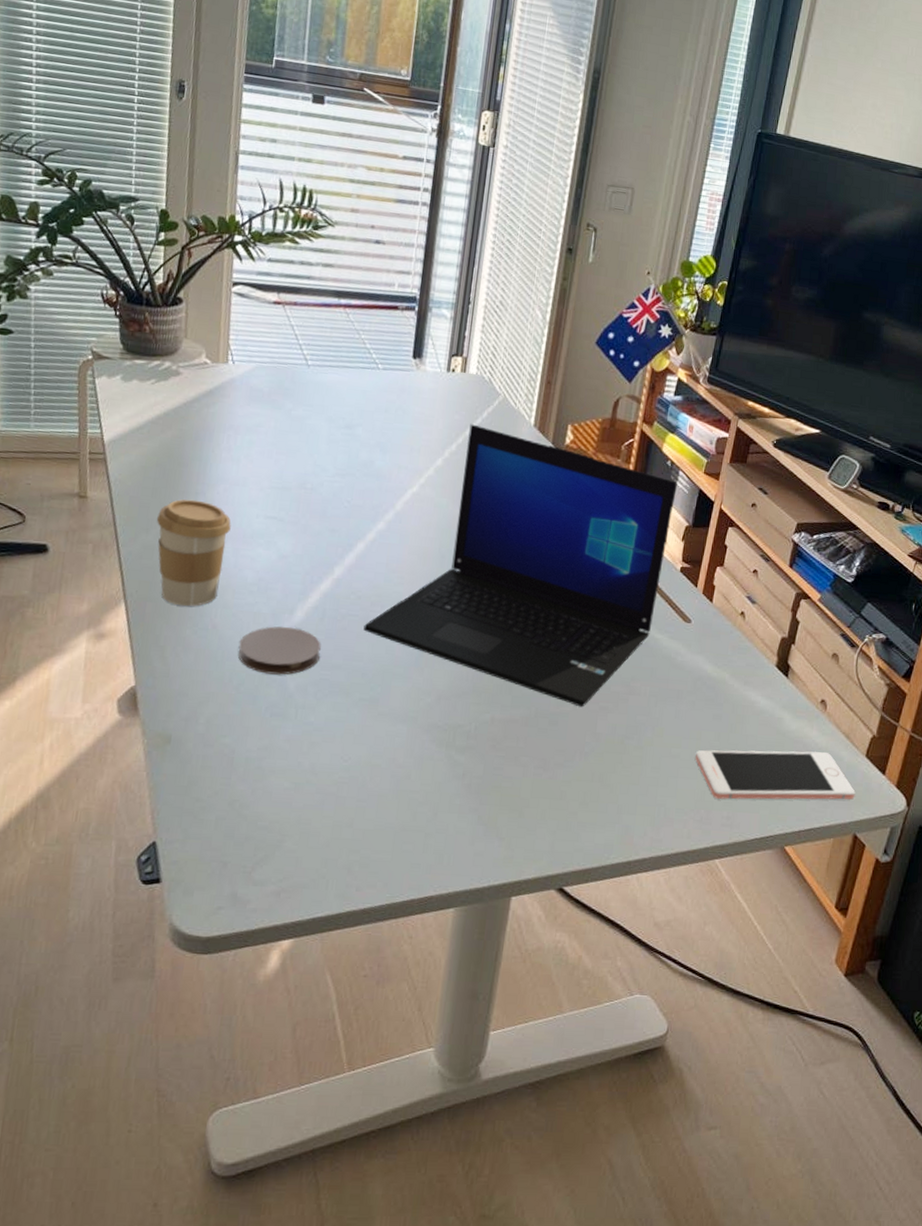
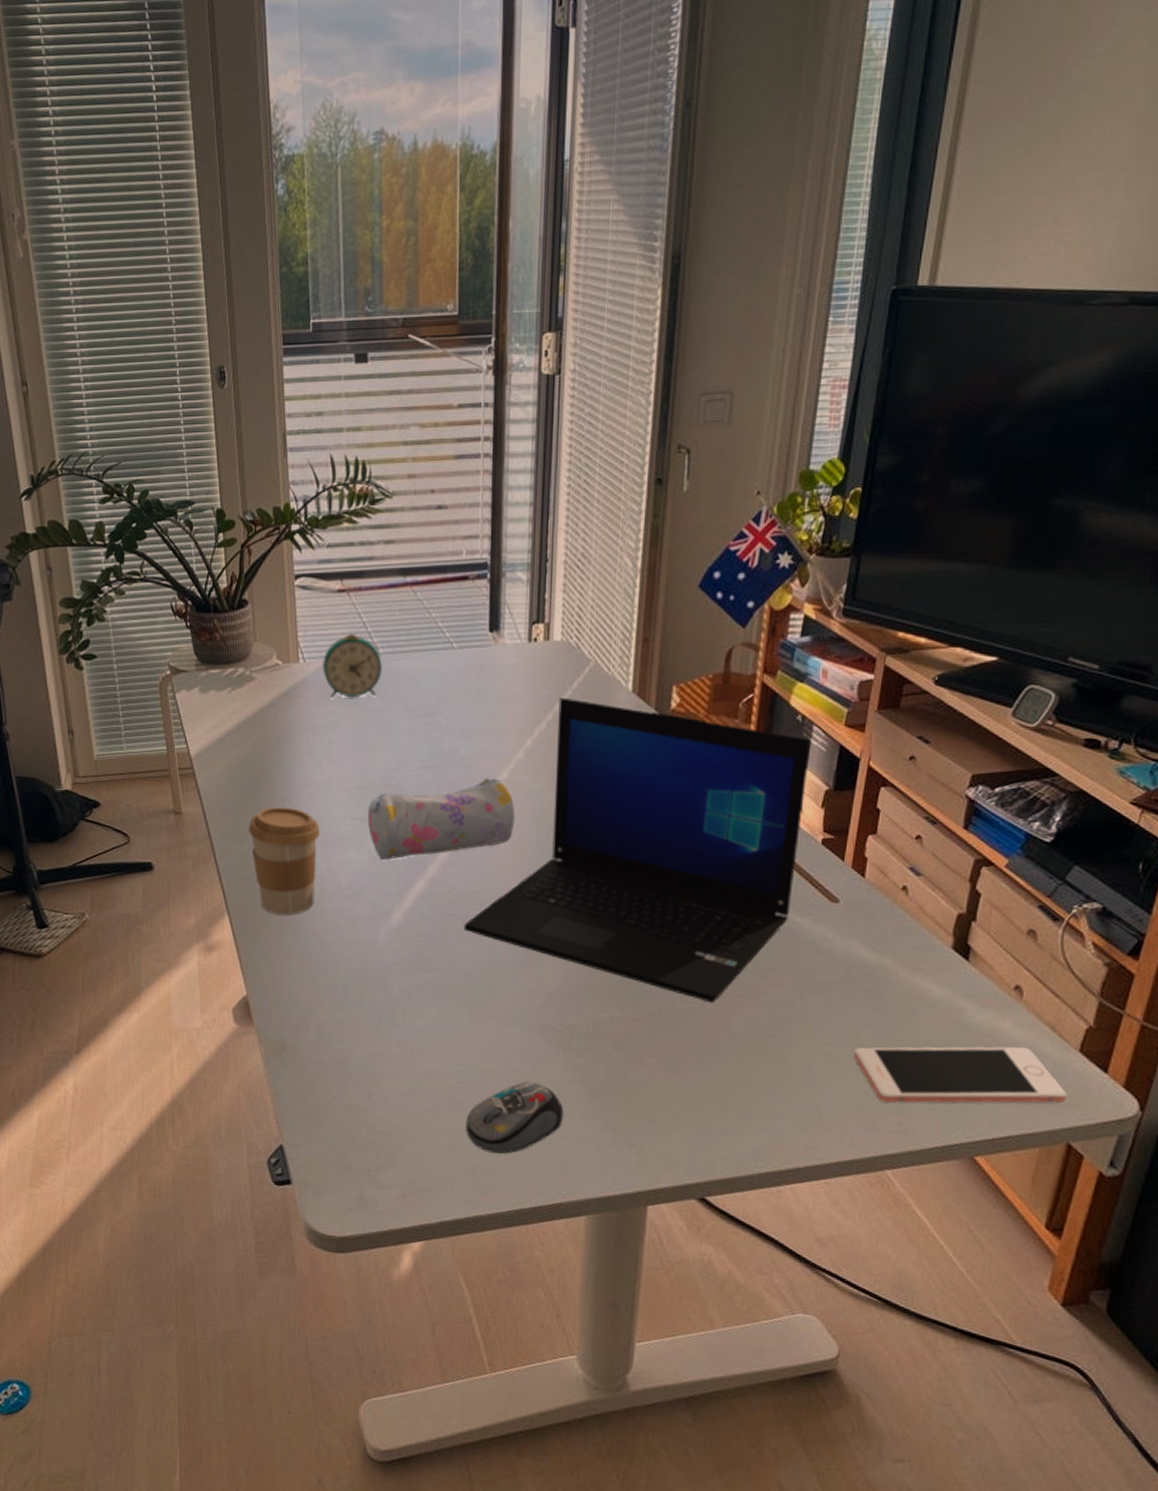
coaster: present [238,626,321,675] -> none [340,929,422,980]
alarm clock: none [250,342,310,404] -> present [321,632,382,698]
pencil case: none [279,490,422,559] -> present [367,778,515,860]
computer mouse: none [346,777,442,849] -> present [466,1081,564,1154]

